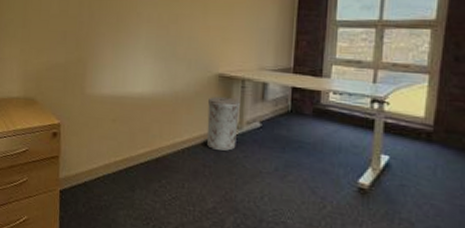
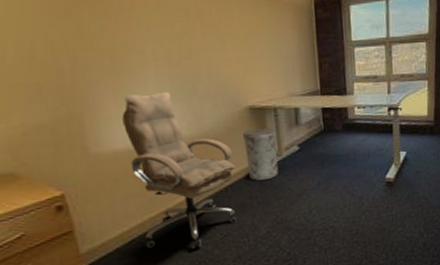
office chair: none [105,48,196,202] -> present [122,91,239,249]

